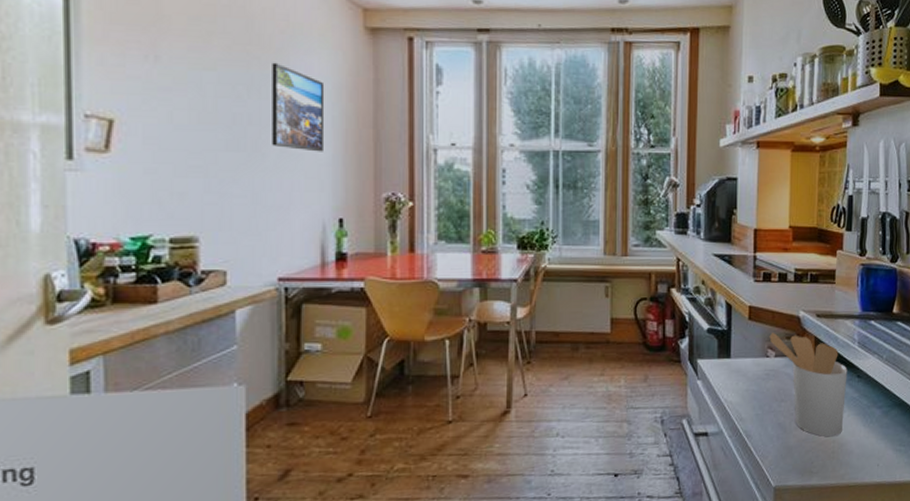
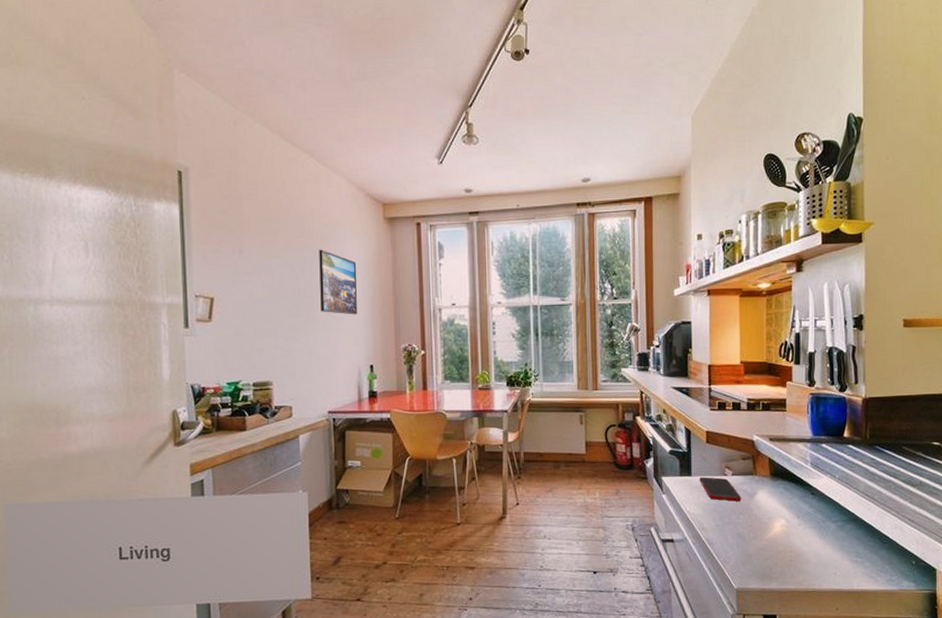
cell phone: none [739,359,784,387] -> present [700,477,742,502]
utensil holder: present [769,332,848,437] -> none [726,453,802,547]

